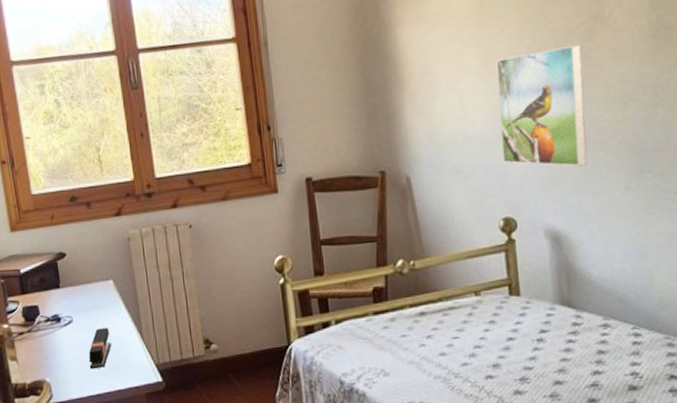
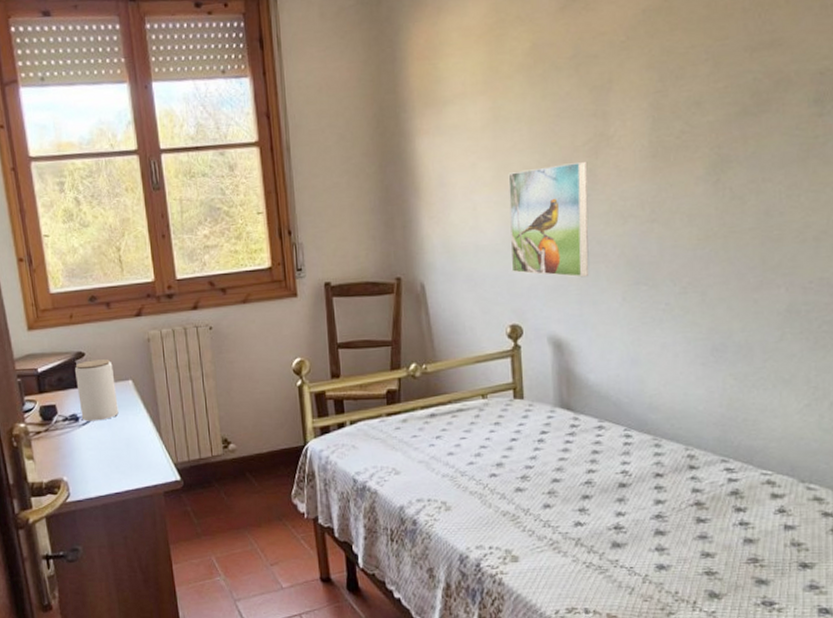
jar: none [56,259,100,322] -> present [75,359,119,422]
stapler: present [89,328,111,369] -> none [107,427,130,468]

